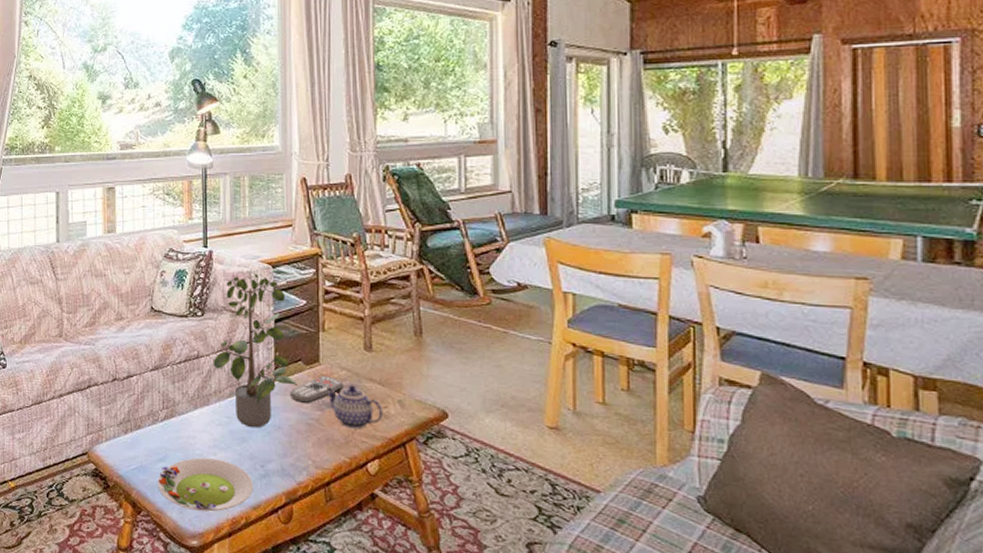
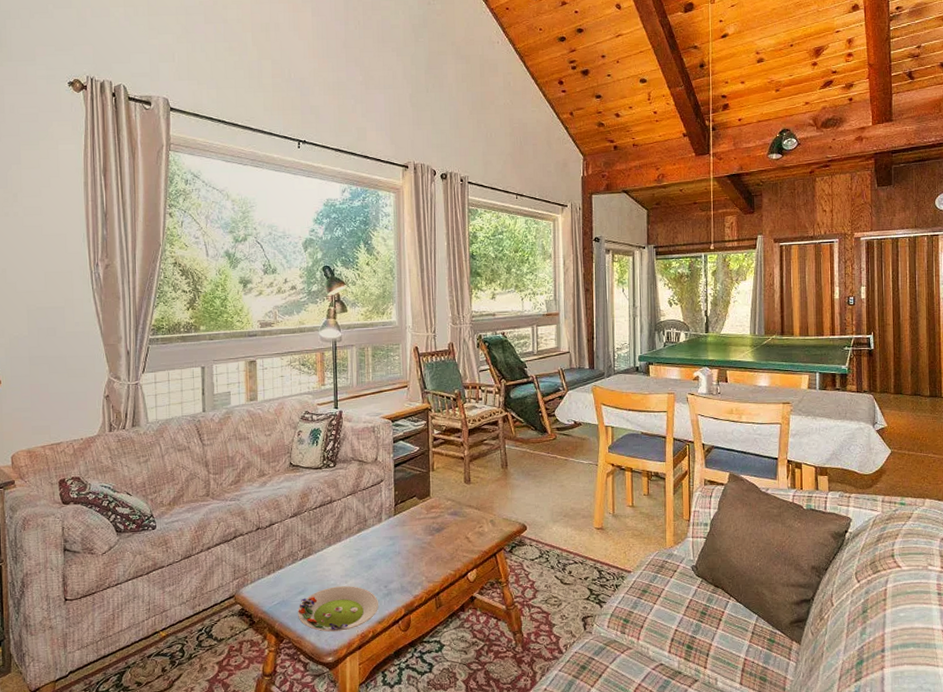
potted plant: present [213,273,298,428] -> none [344,428,413,556]
remote control: present [289,376,344,403] -> none [406,507,450,531]
teapot: present [325,385,383,430] -> none [435,512,479,547]

